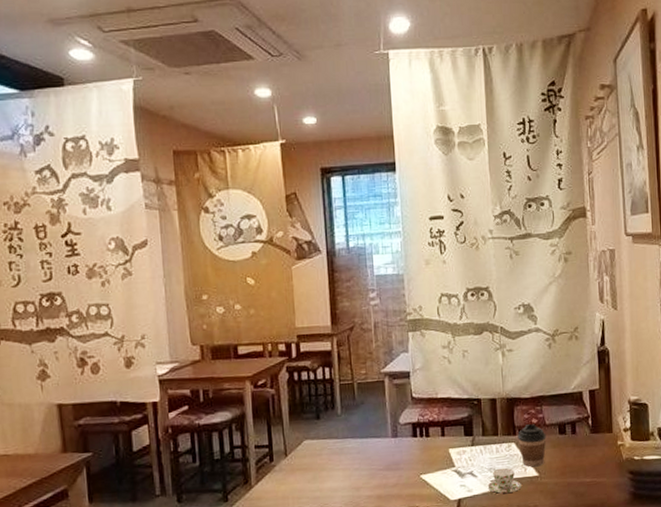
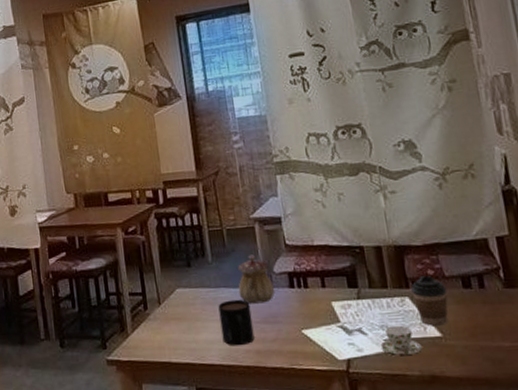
mug: none [344,449,377,493] -> present [218,299,255,346]
teapot: none [364,407,399,453] -> present [237,254,276,304]

